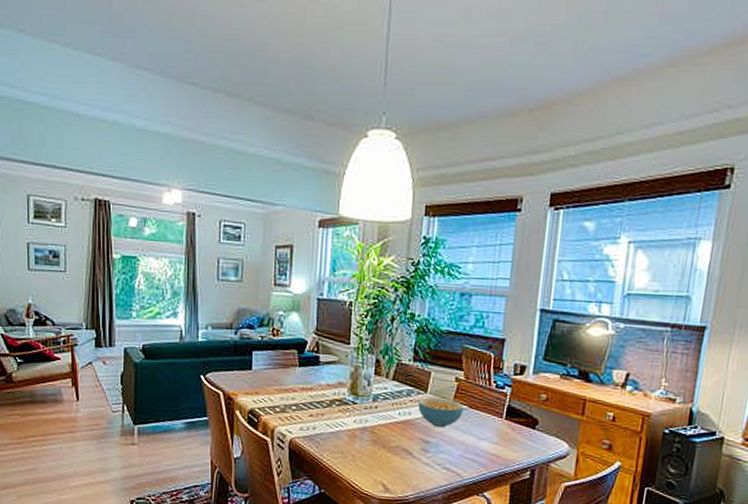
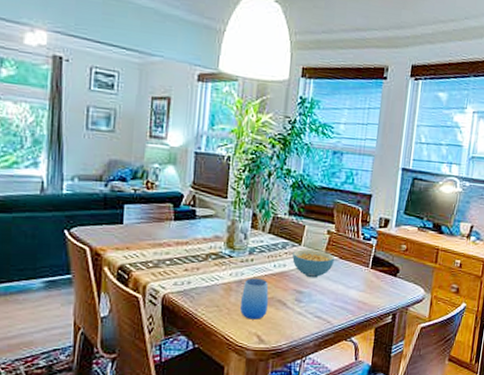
cup: none [364,425,394,468] -> present [239,278,269,320]

